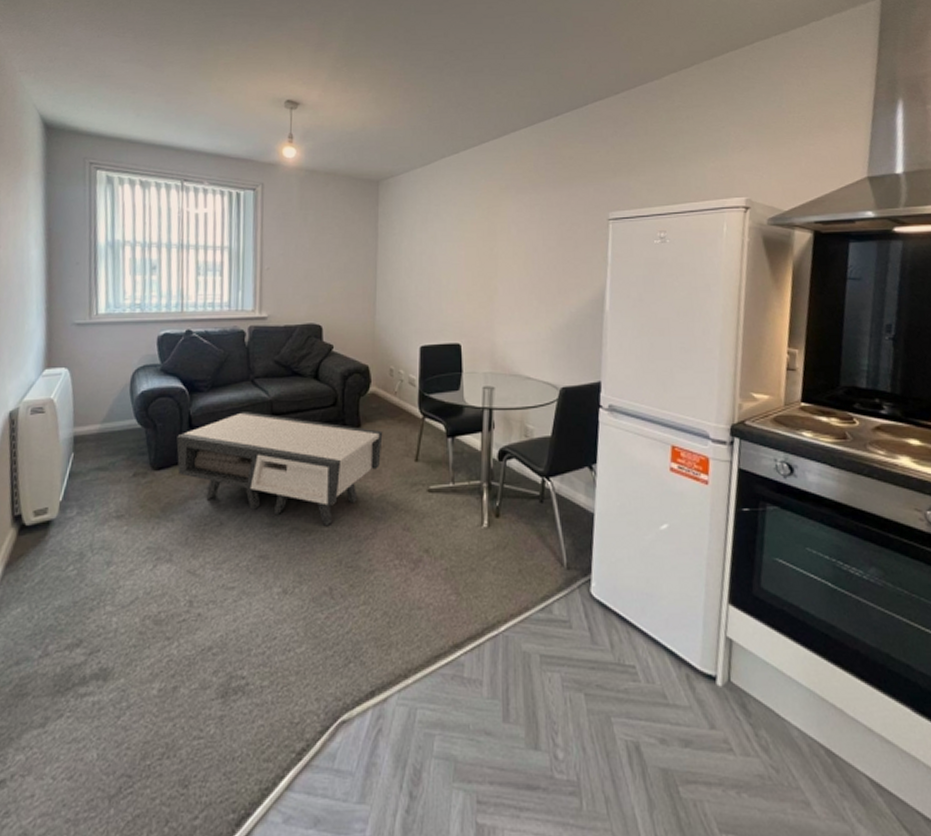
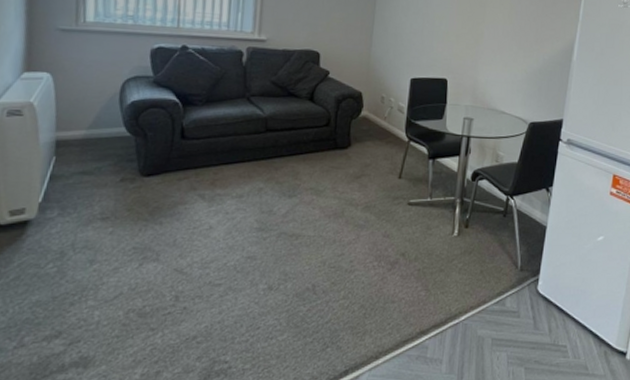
coffee table: present [176,412,383,527] -> none [167,127,371,232]

